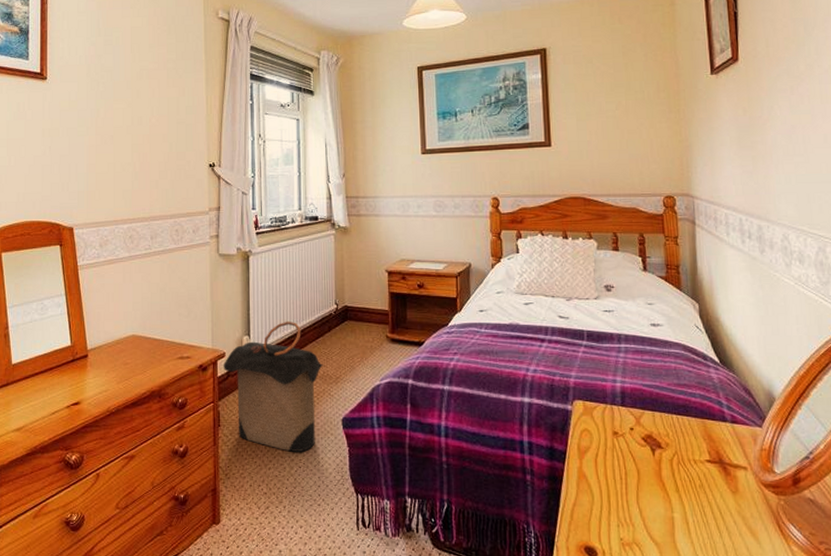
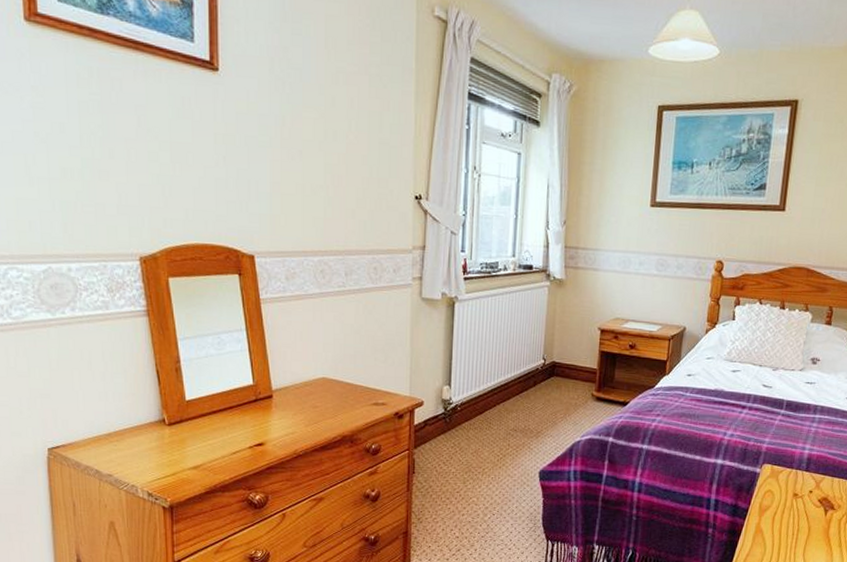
laundry hamper: present [224,321,324,452] -> none [421,373,526,501]

